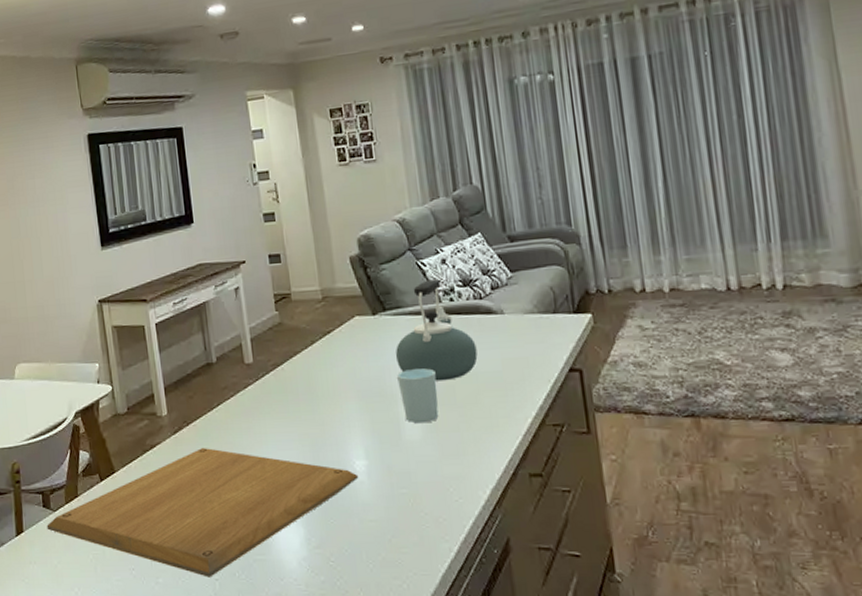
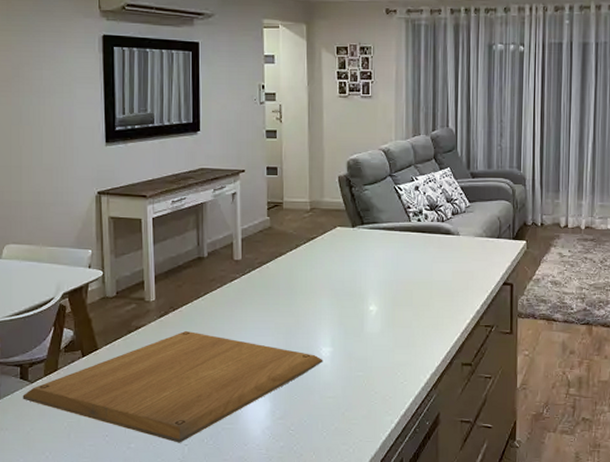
kettle: present [395,279,478,381] -> none [367,202,434,286]
cup: present [397,368,439,424] -> none [366,275,398,320]

